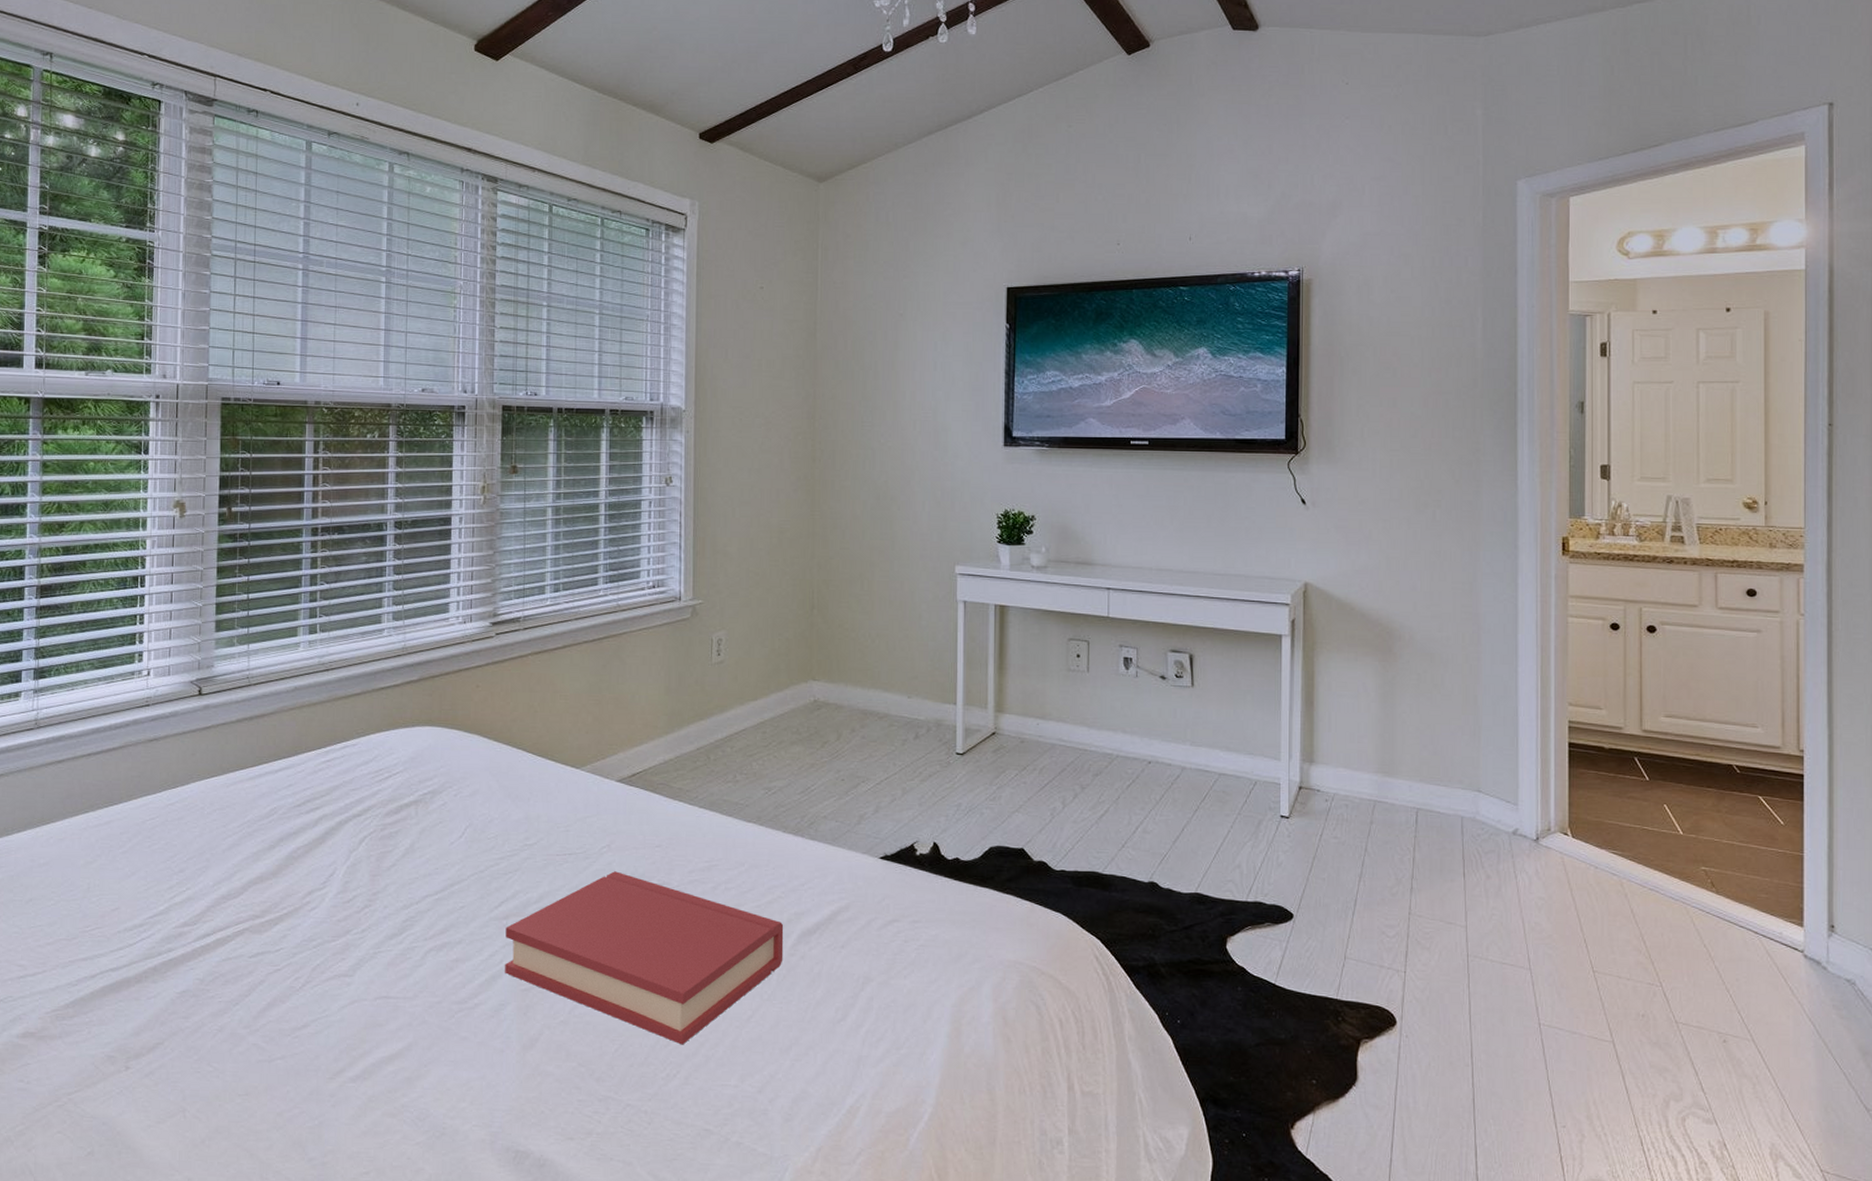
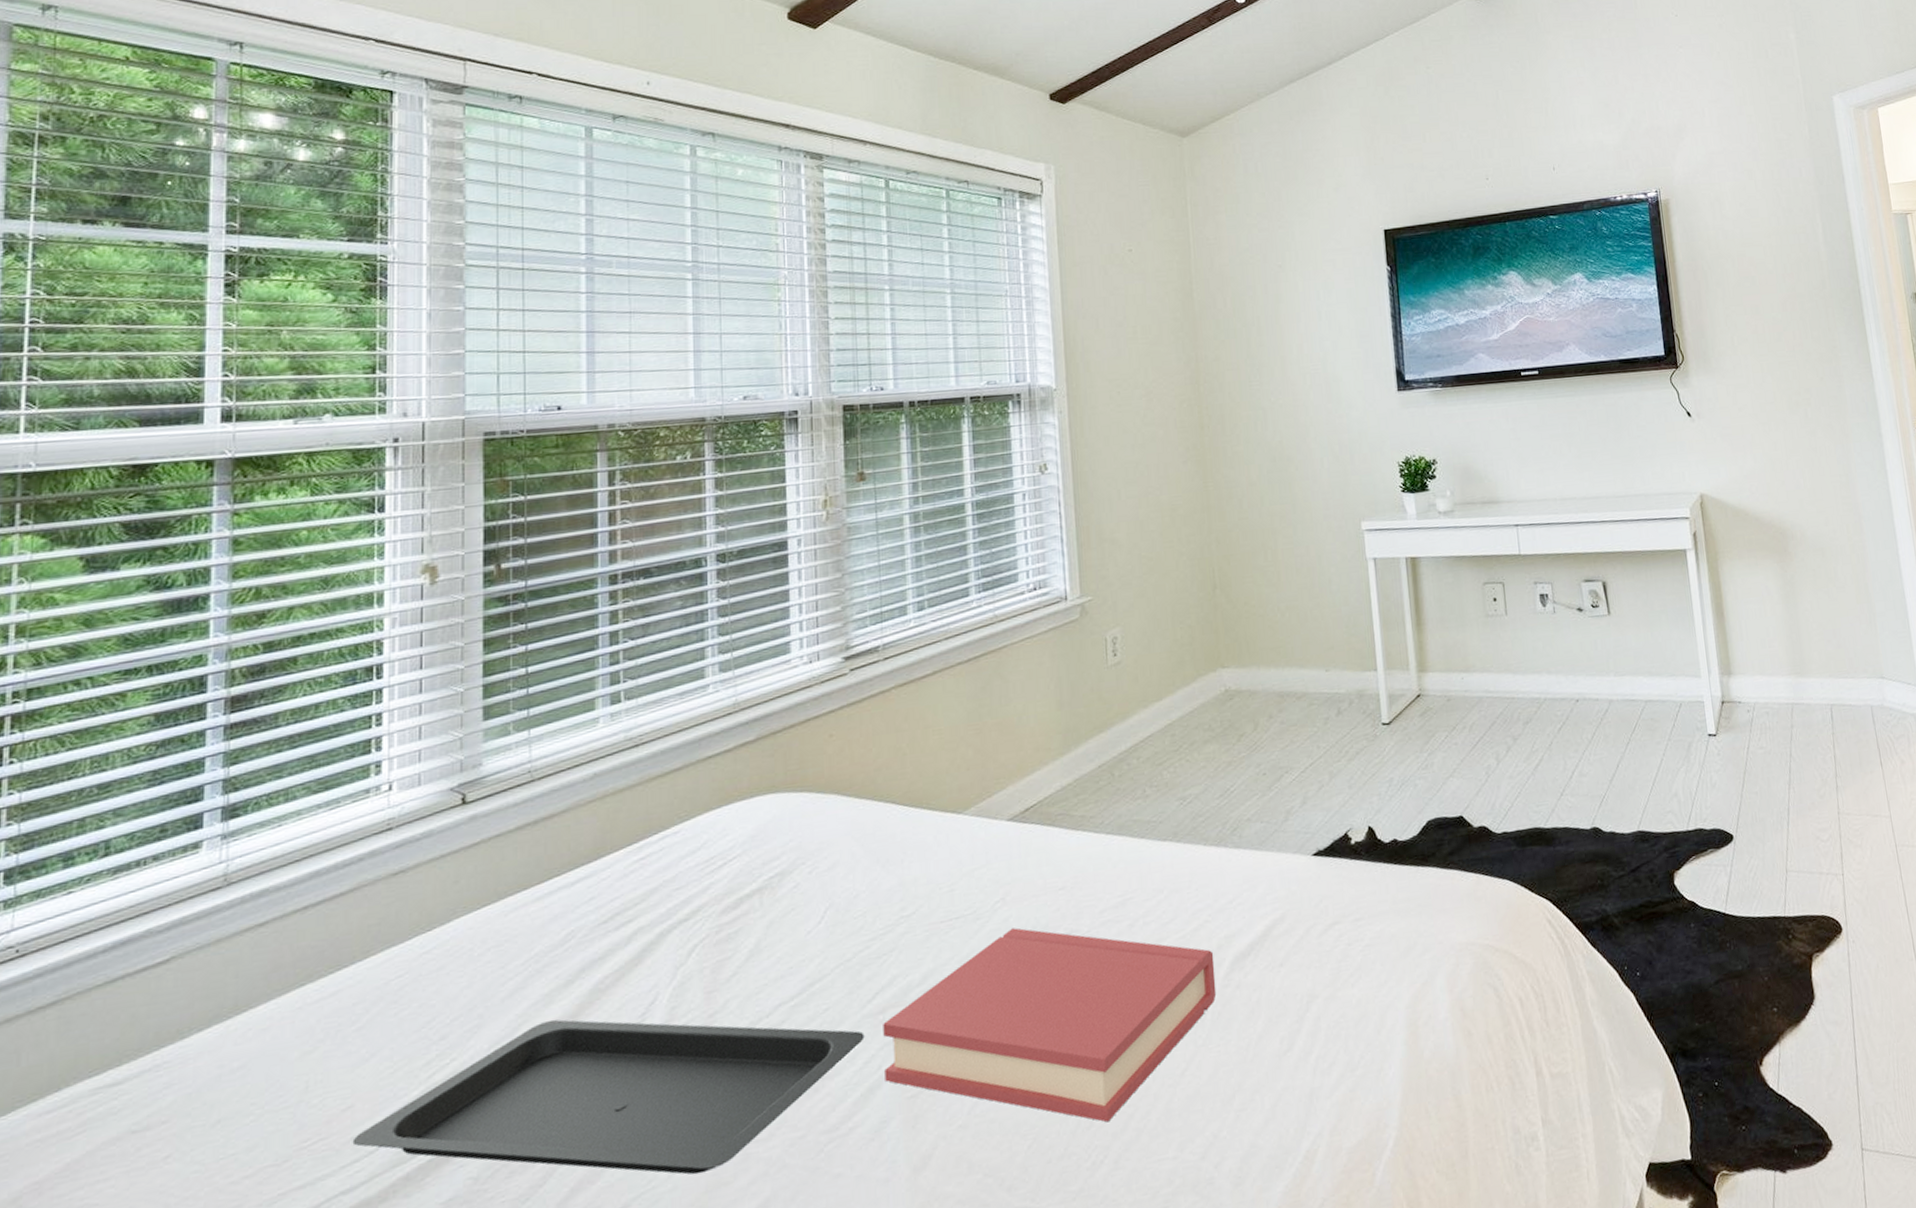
serving tray: none [118,873,491,1013] -> present [352,1019,865,1175]

